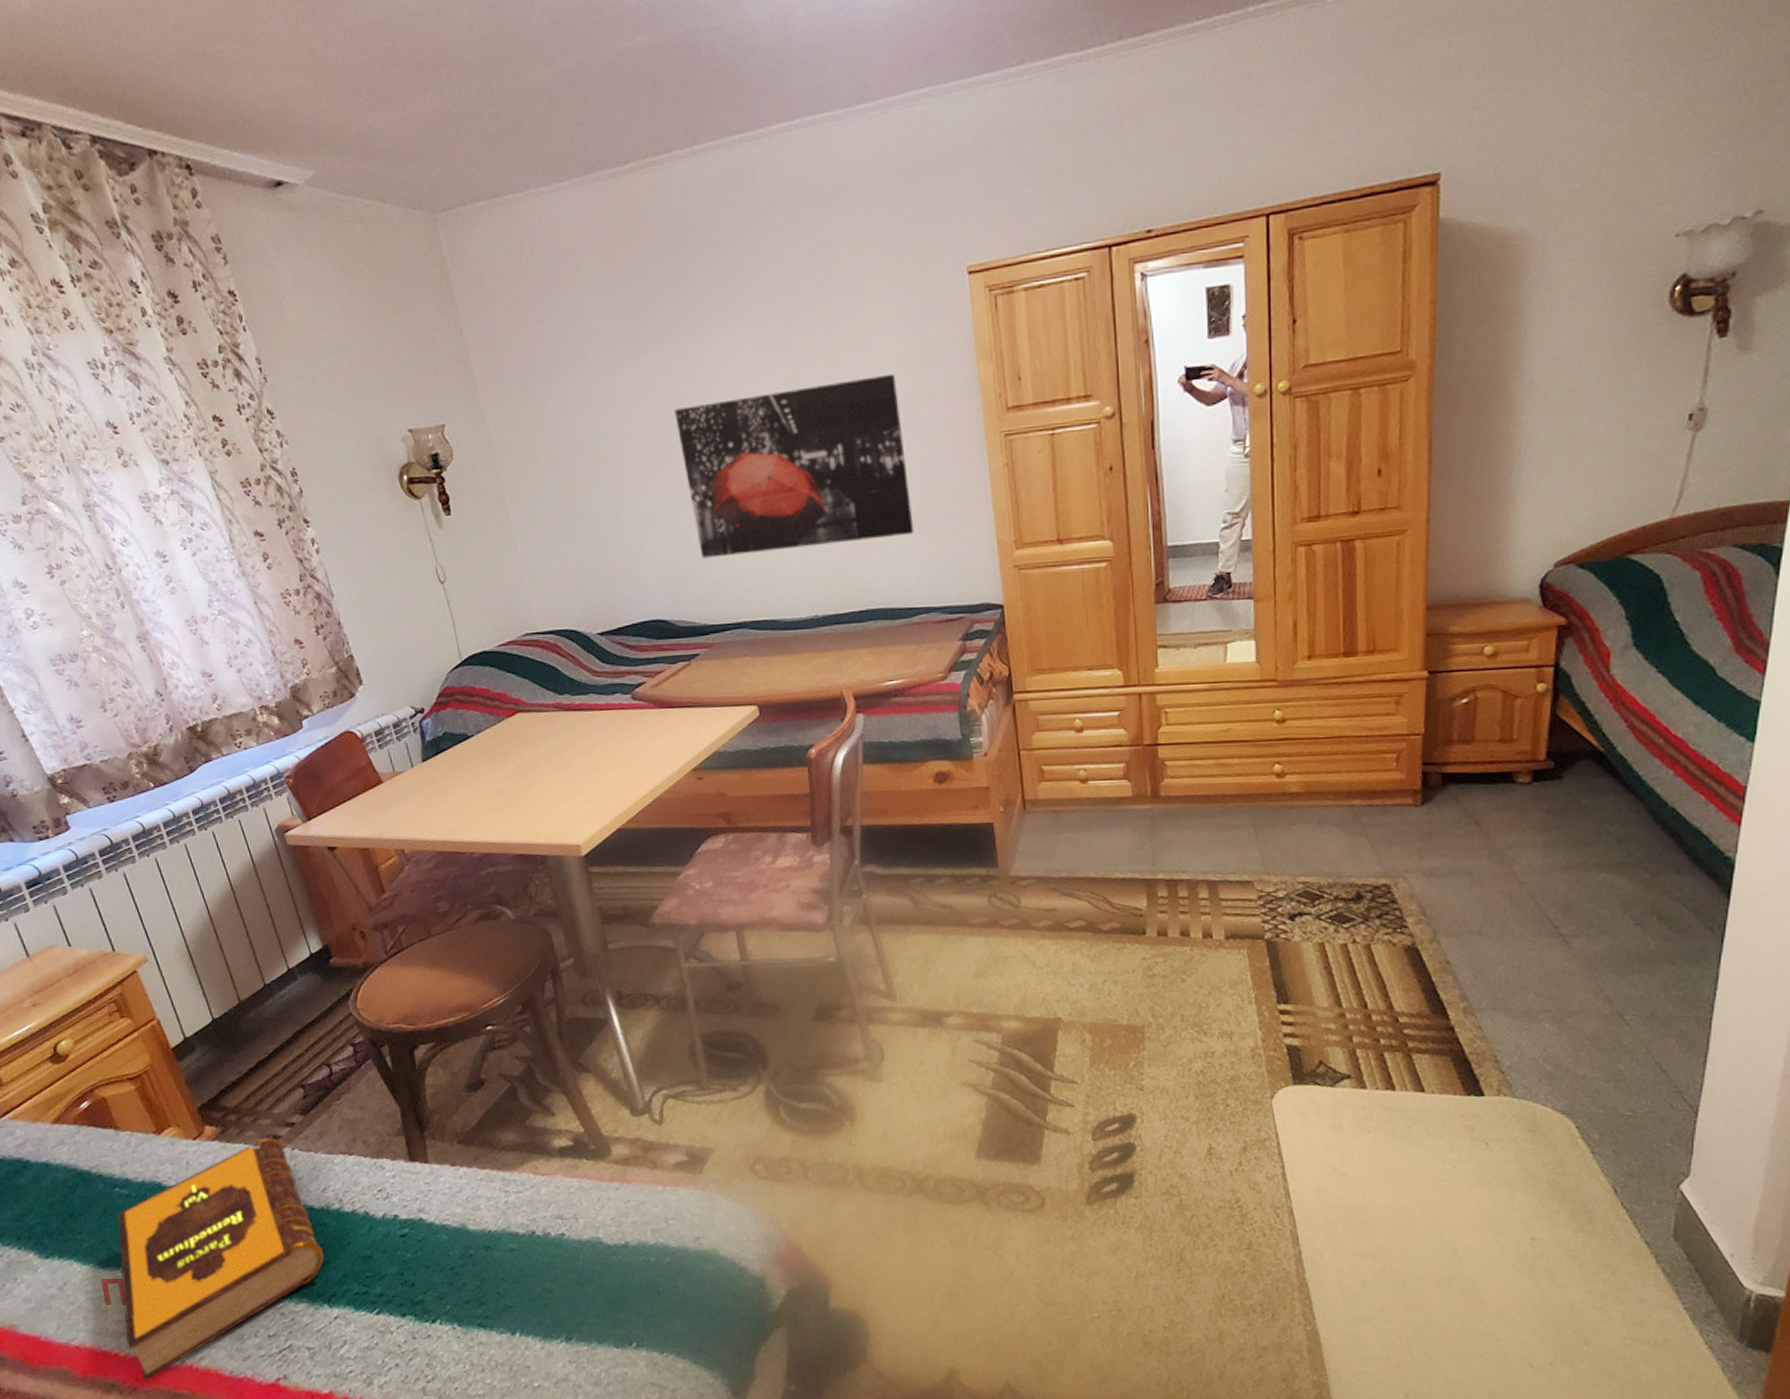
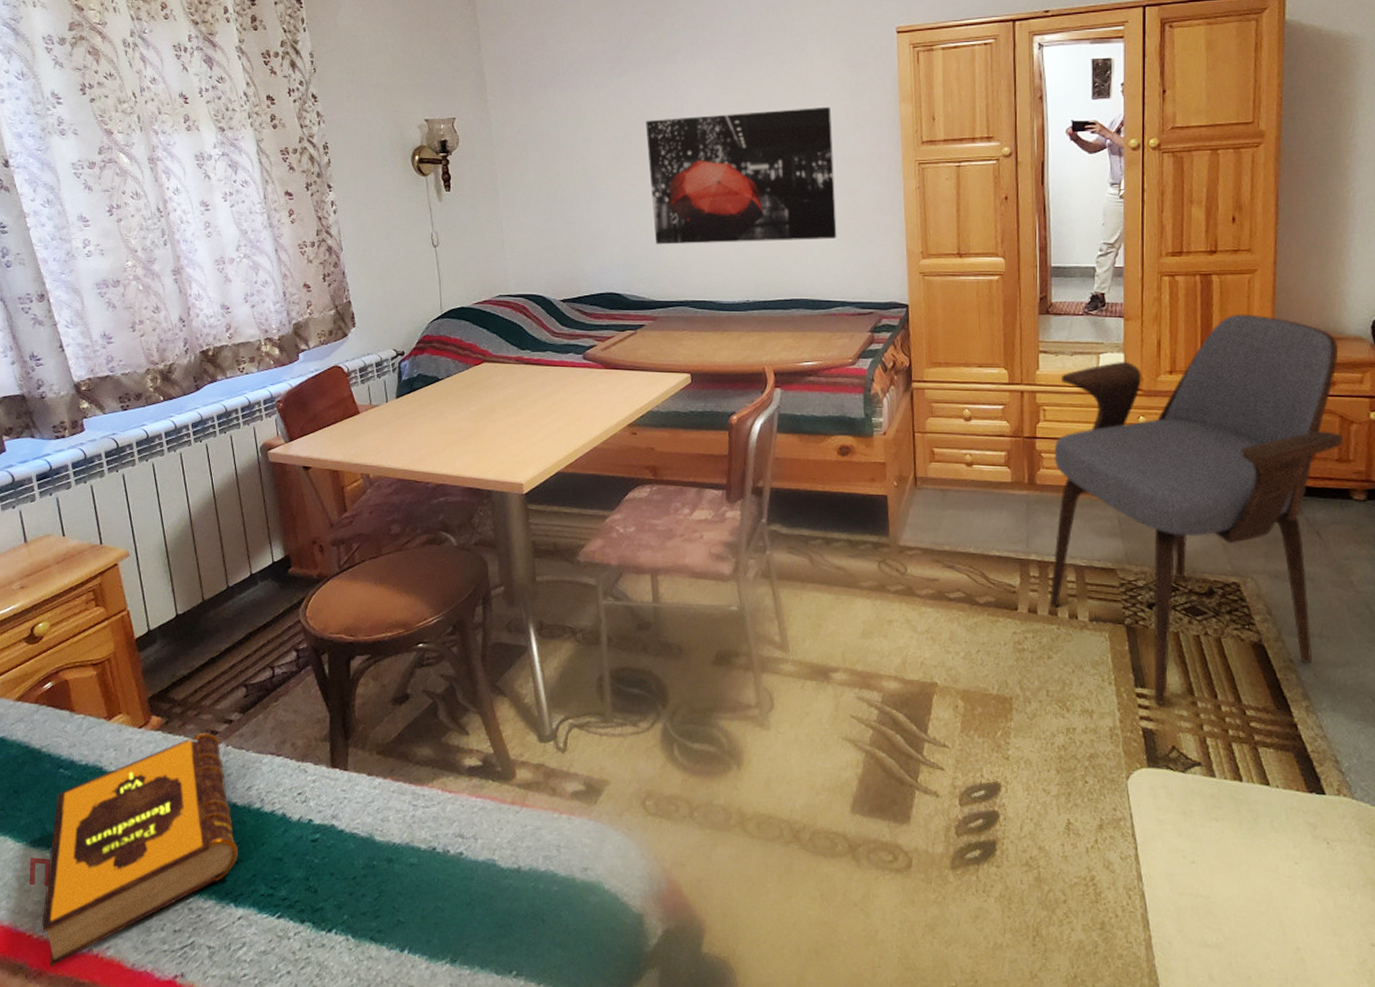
armchair: none [1179,582,1505,1020] -> present [1049,313,1343,705]

